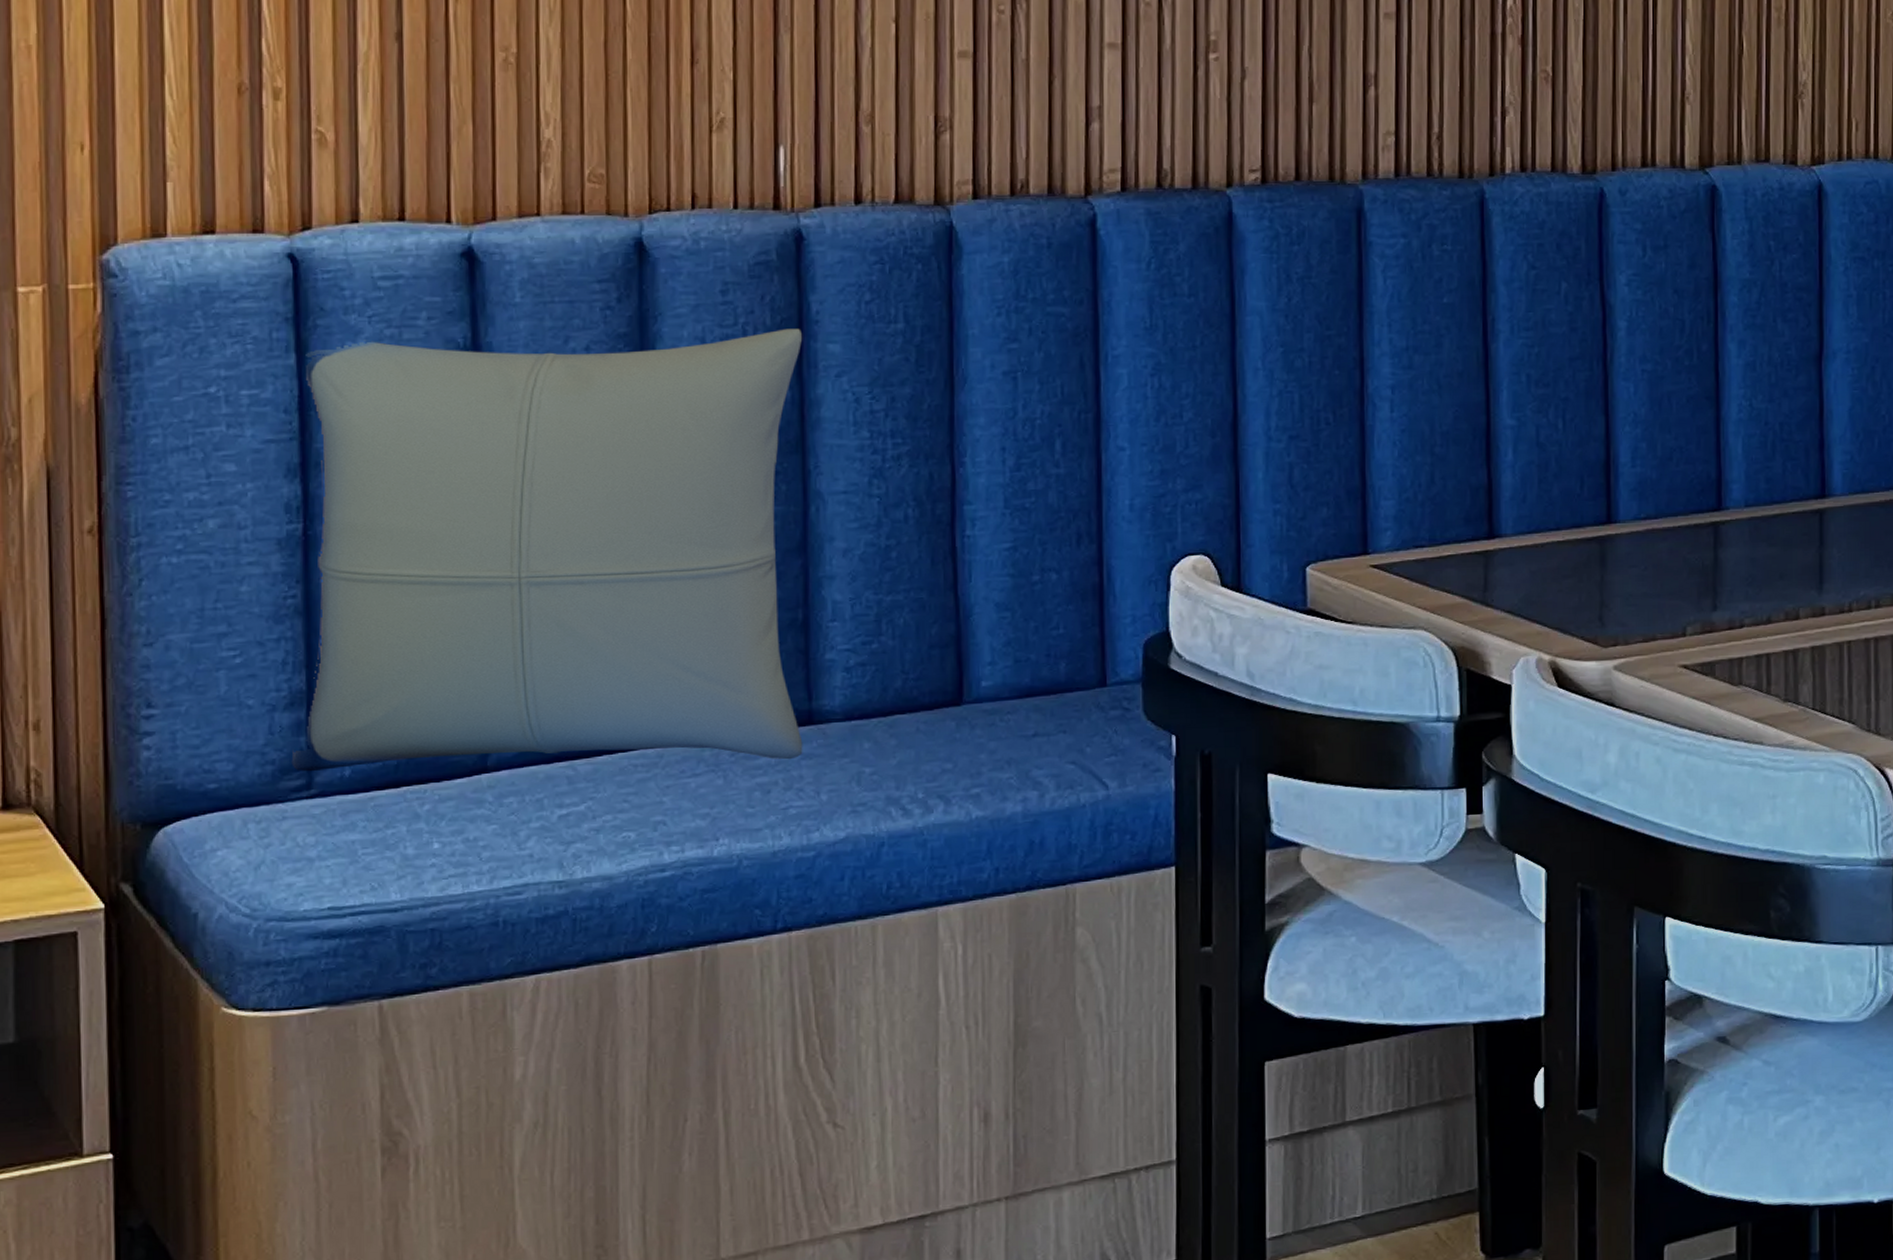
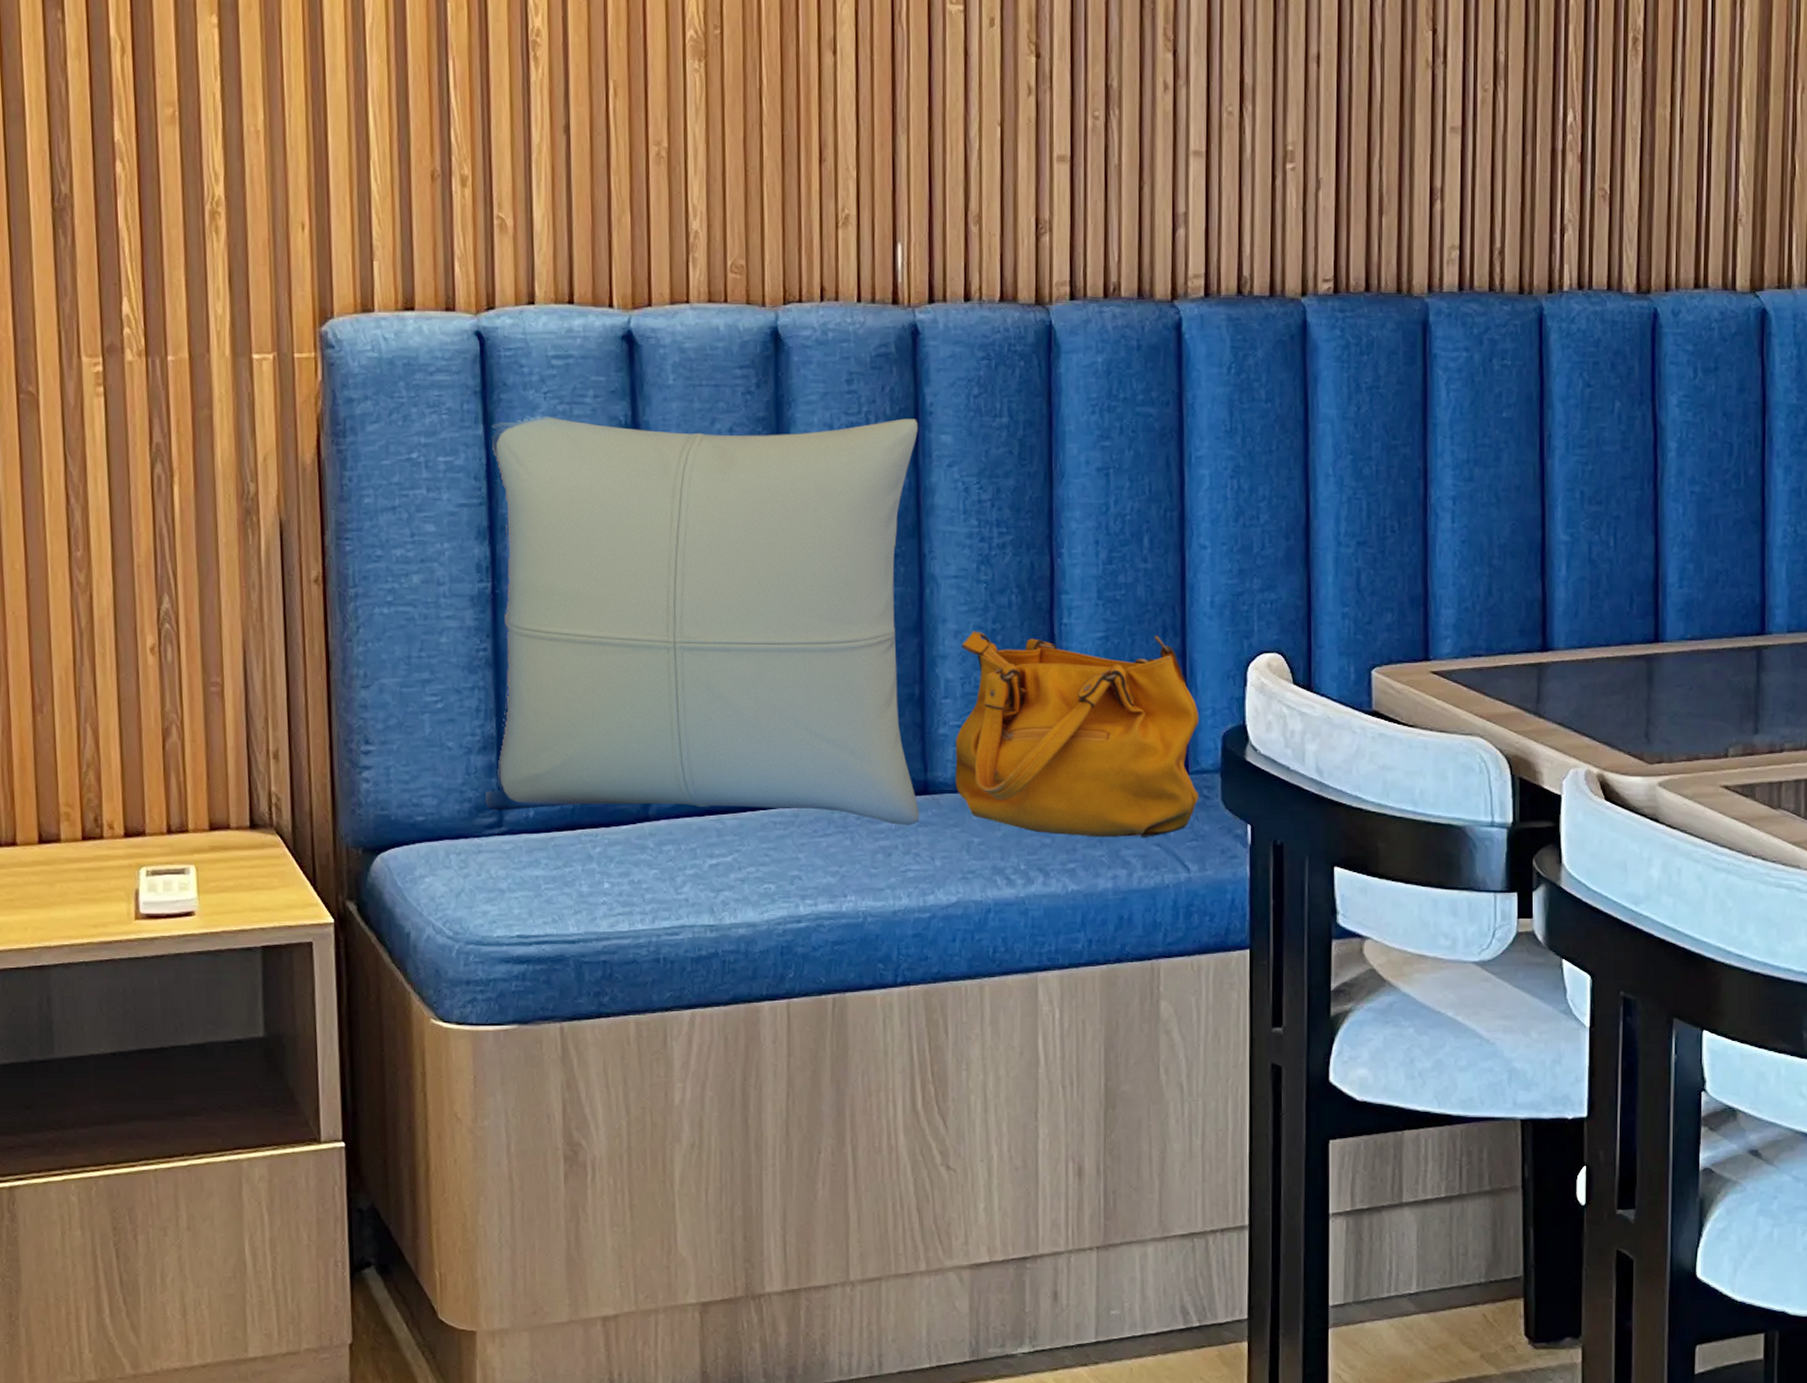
handbag: none [844,543,1118,759] -> present [955,631,1200,837]

